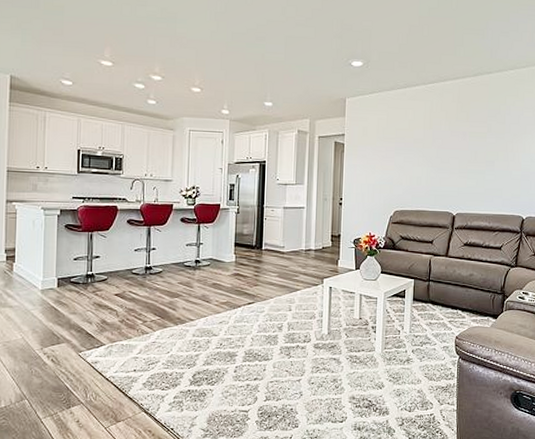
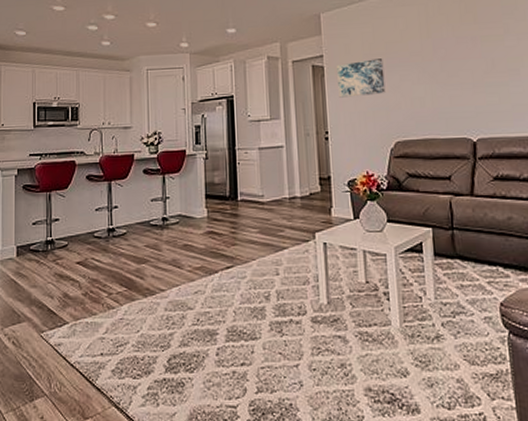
wall art: none [354,142,393,172] -> present [337,58,386,98]

